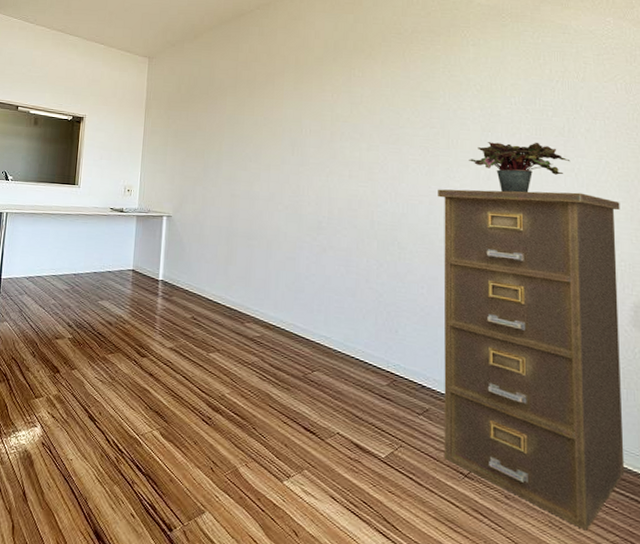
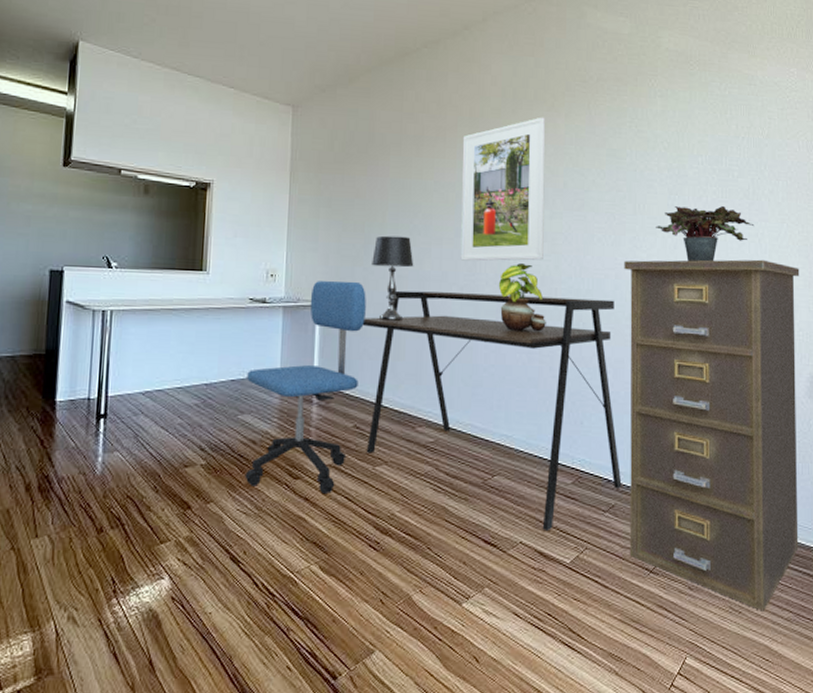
office chair: none [102,196,205,372] -> present [244,281,366,493]
desk: none [201,207,436,427] -> present [362,290,622,532]
table lamp: none [210,161,246,232] -> present [372,235,414,321]
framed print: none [286,64,363,186] -> present [460,117,546,261]
potted plant: none [319,188,363,248] -> present [498,263,546,332]

